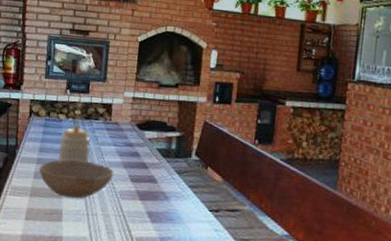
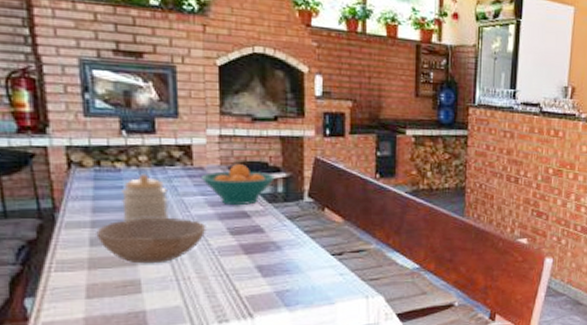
fruit bowl: none [115,122,172,157] -> present [200,164,276,205]

